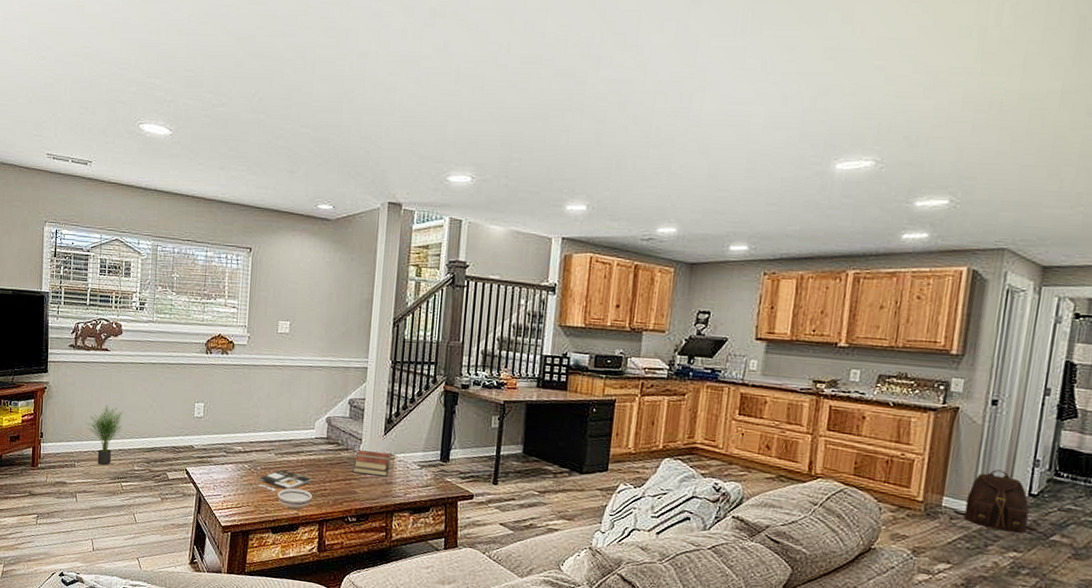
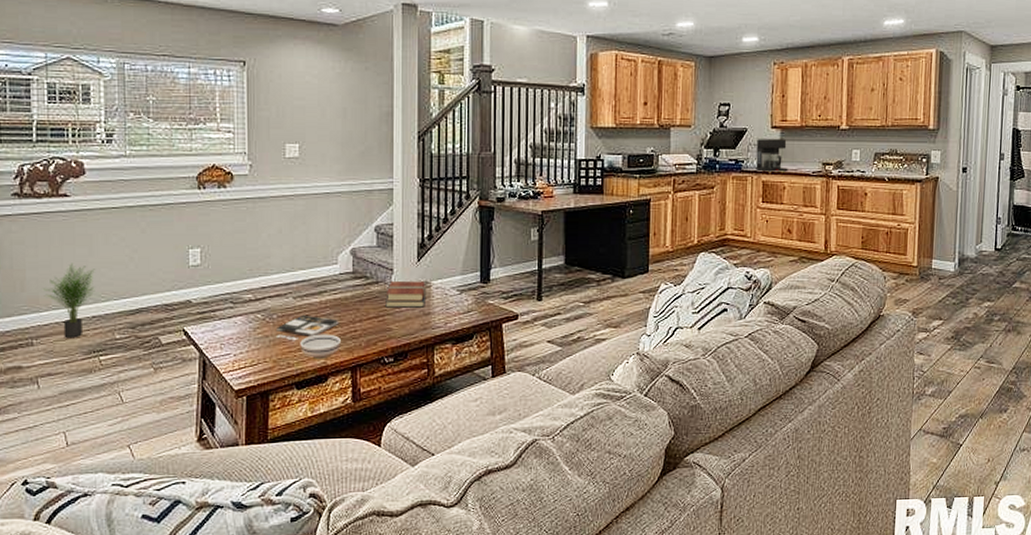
coffee maker: none [734,350,772,386] -> present [756,139,788,172]
backpack: present [953,469,1038,533] -> none [941,230,1003,284]

